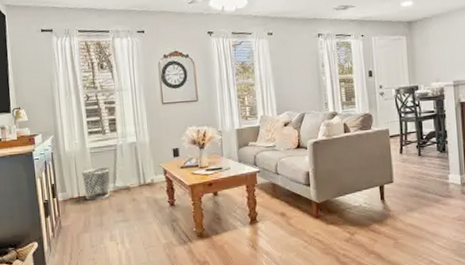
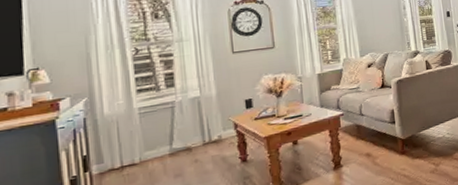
waste bin: present [81,167,111,201] -> none [126,128,166,170]

